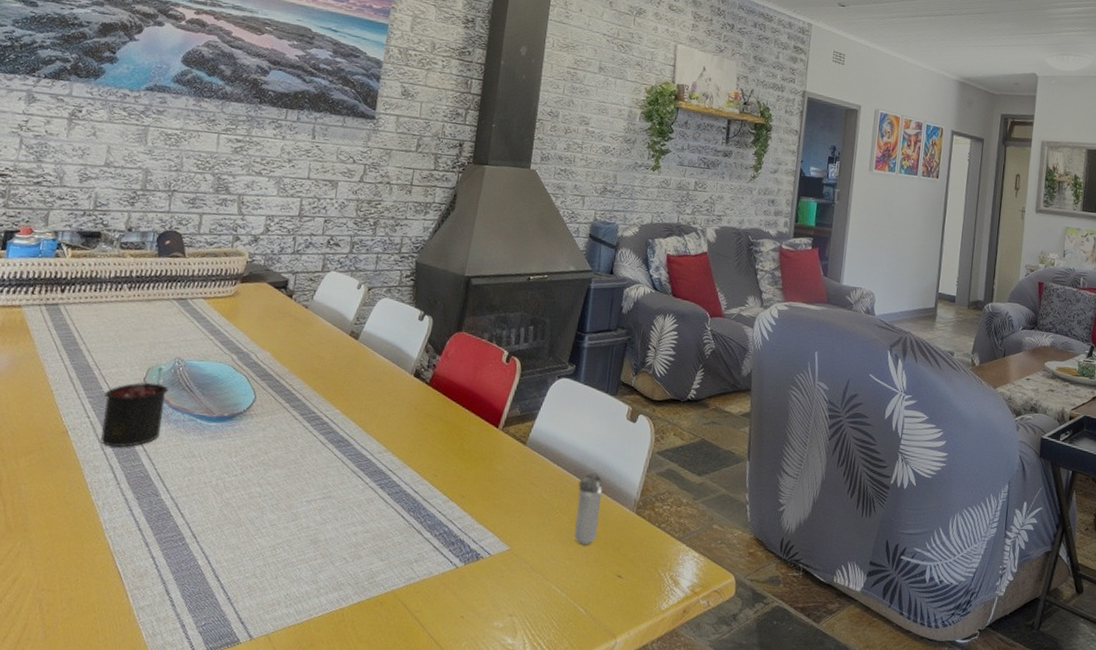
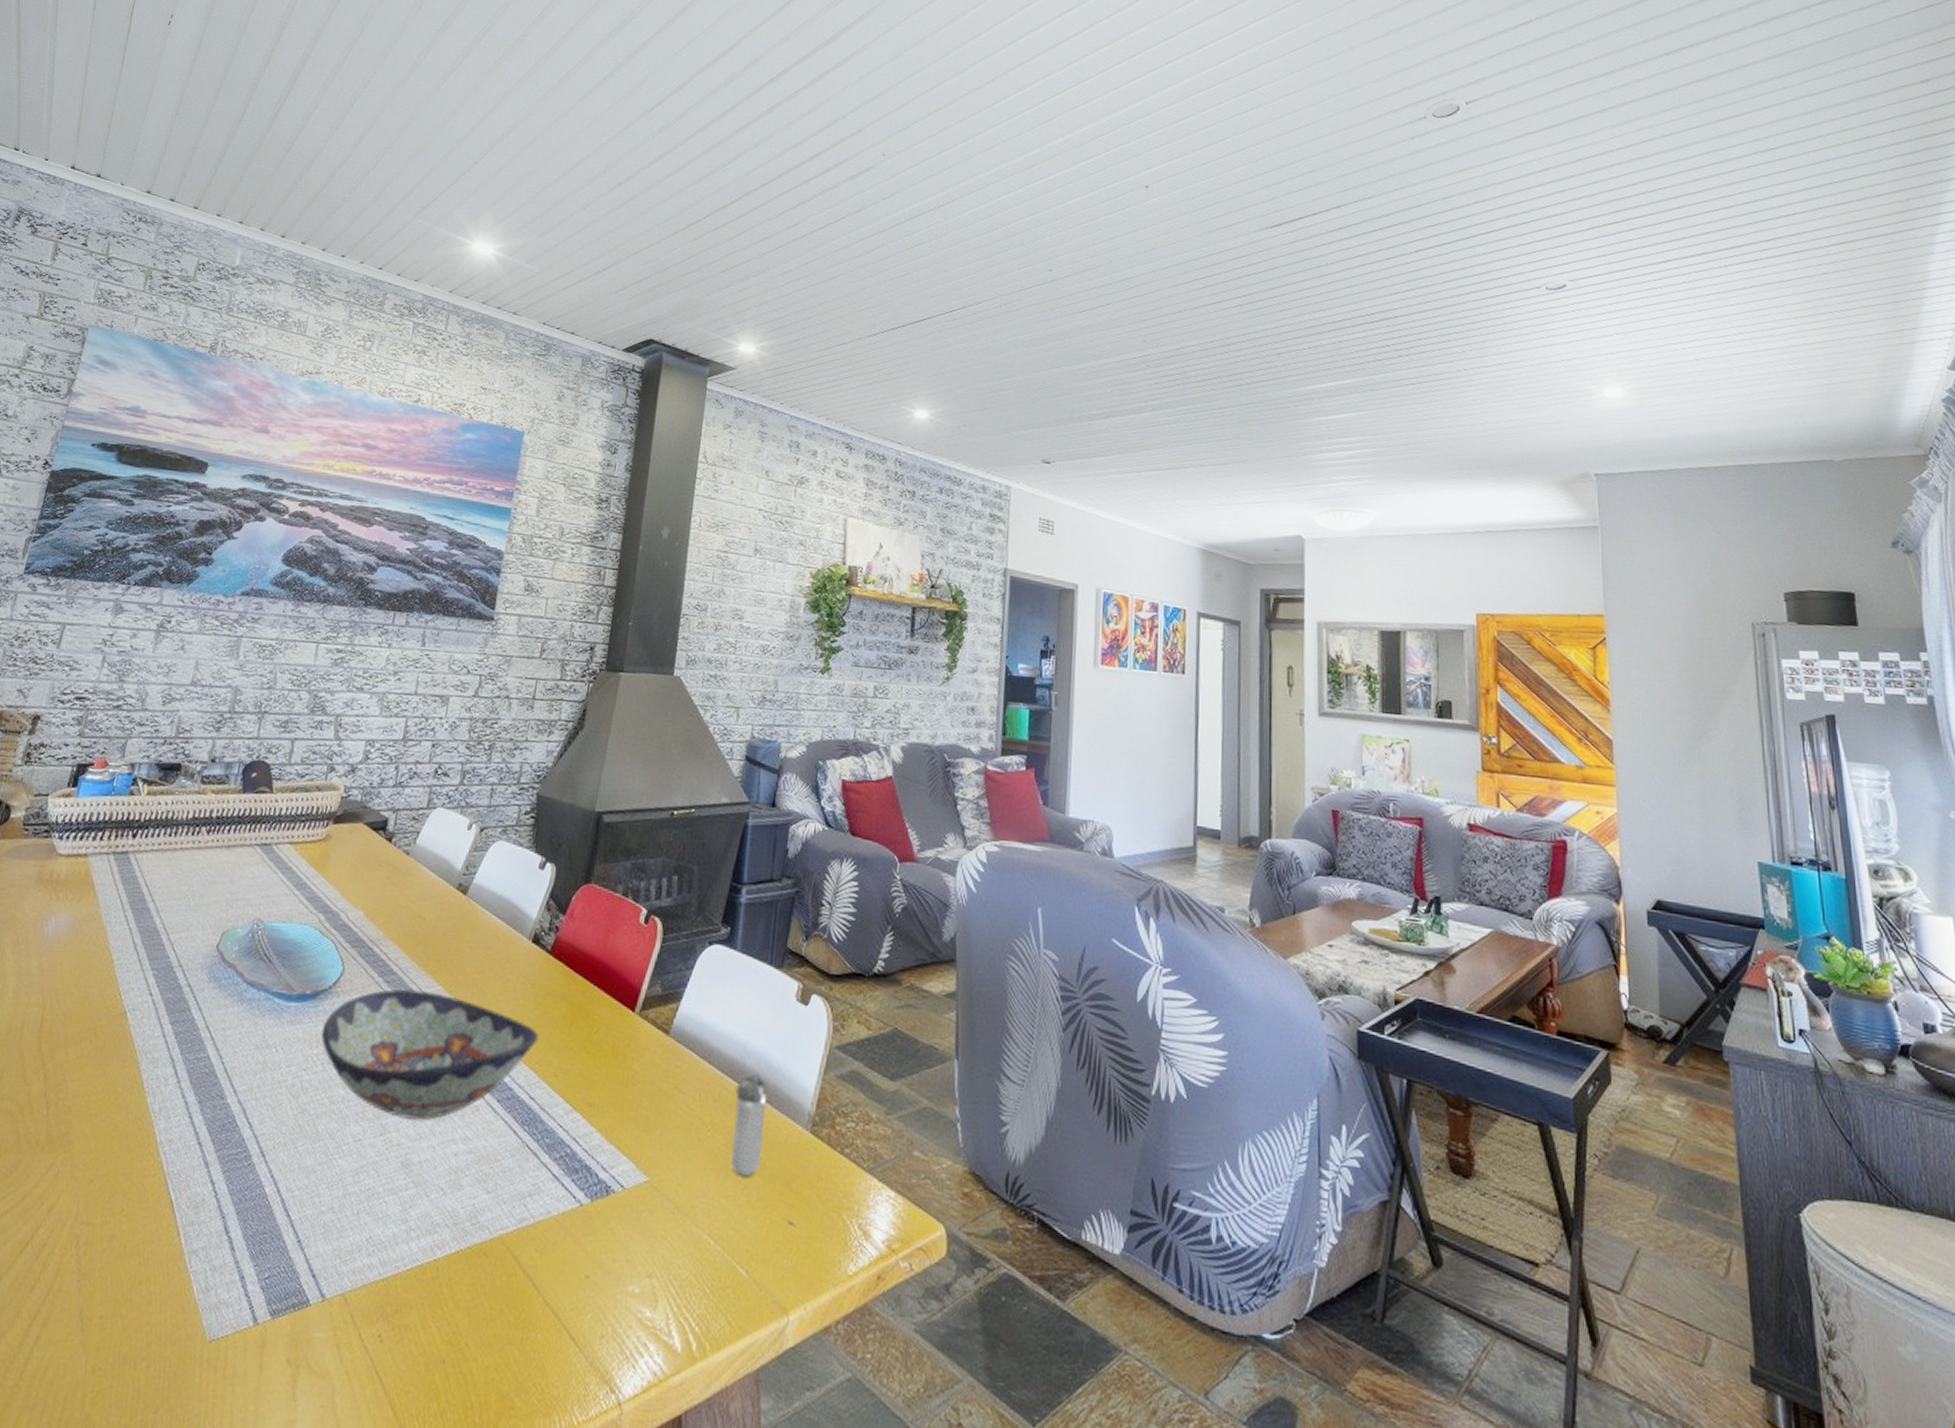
candle: present [100,368,168,447] -> none [161,931,244,1034]
decorative bowl: none [238,412,421,509] -> present [320,989,539,1120]

